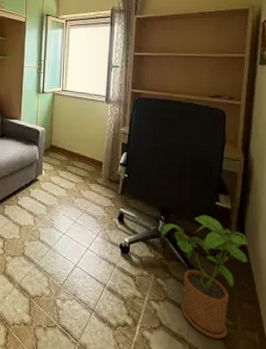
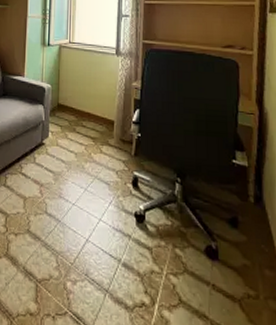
house plant: present [163,214,250,339] -> none [180,174,268,313]

